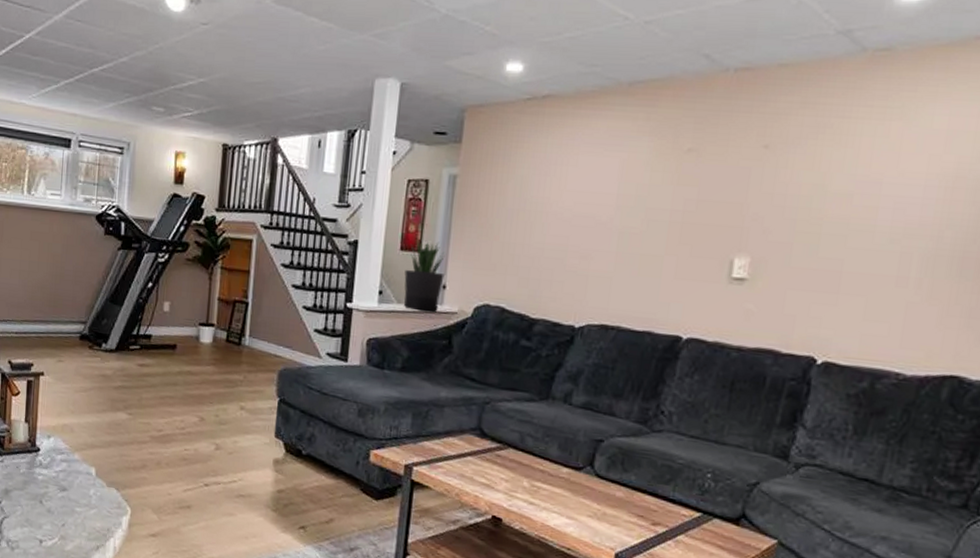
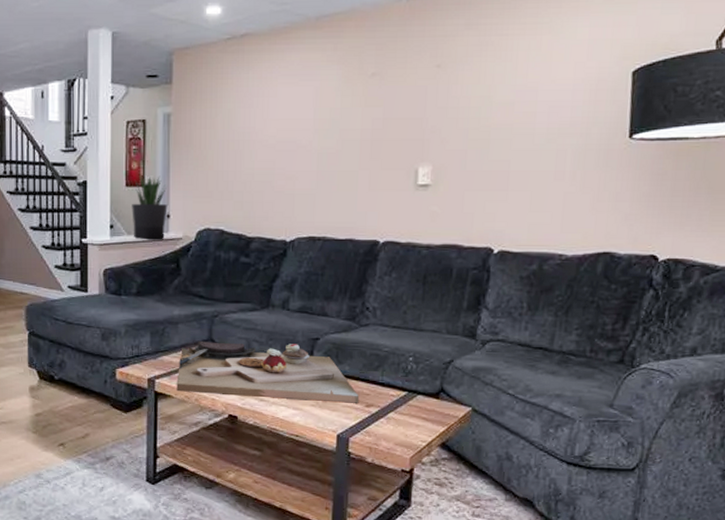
decorative tray: none [435,428,646,520] -> present [176,340,360,403]

